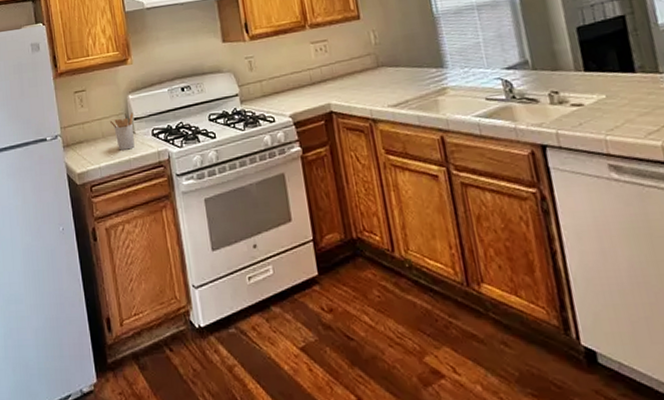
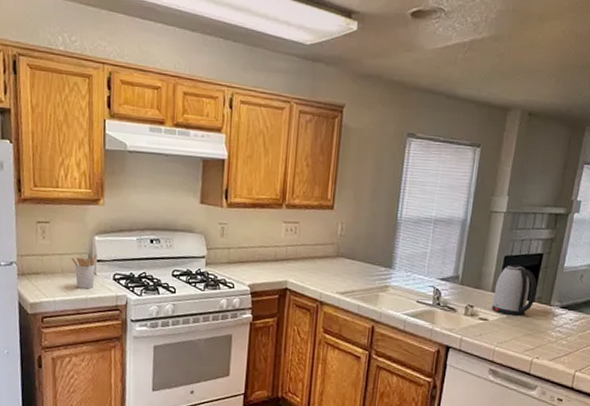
kettle: none [577,34,636,95] -> present [492,264,538,316]

